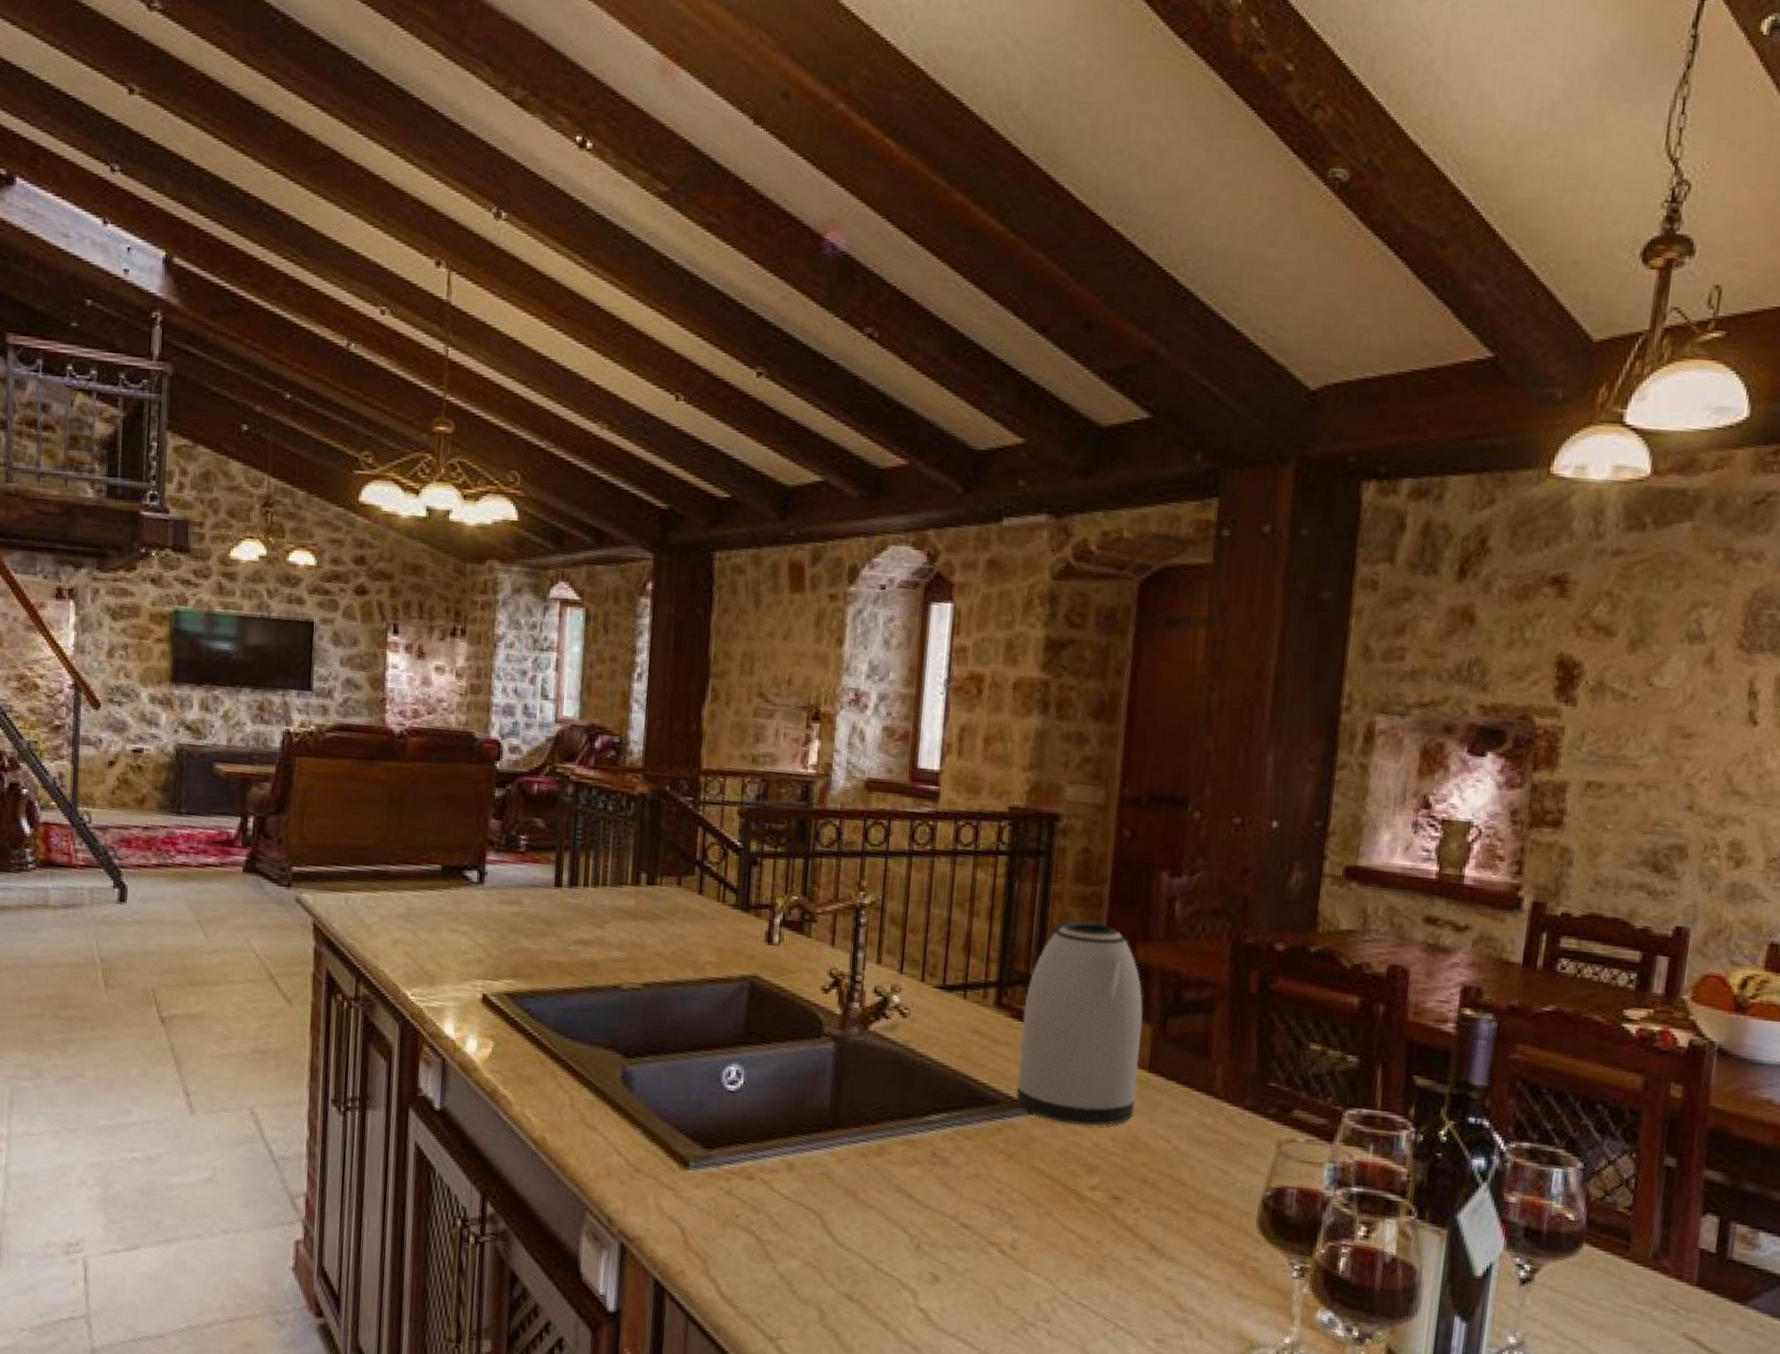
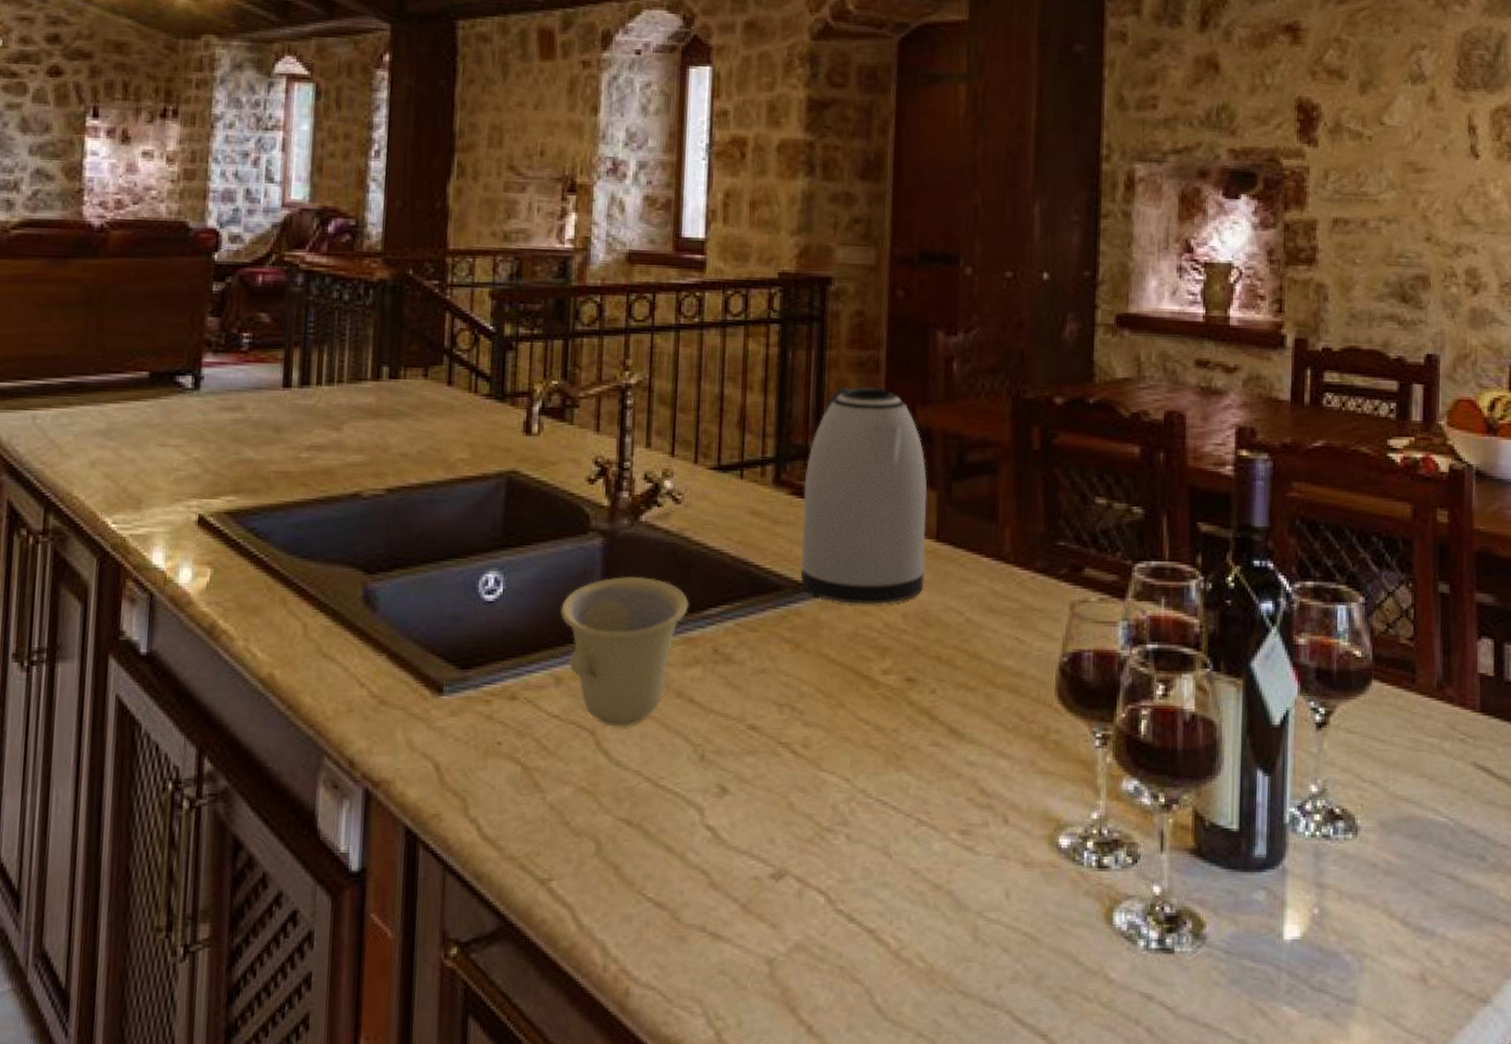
cup: none [794,1079,911,1214] -> present [560,576,689,728]

